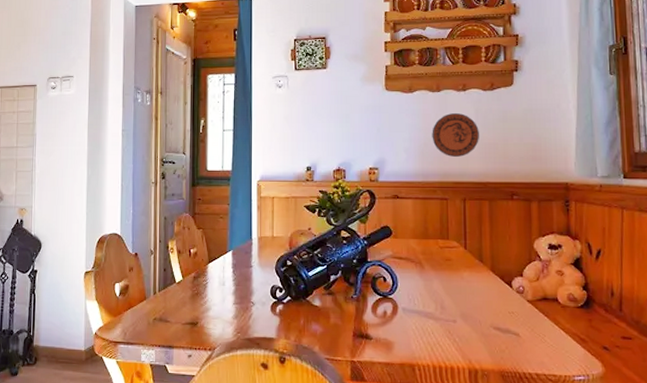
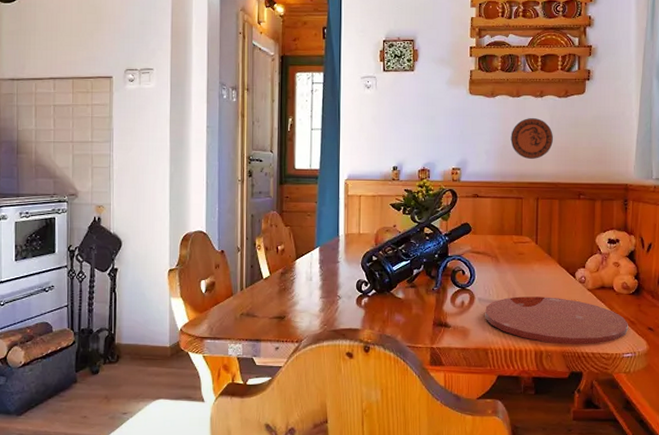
plate: none [410,307,578,364] -> present [485,296,628,344]

